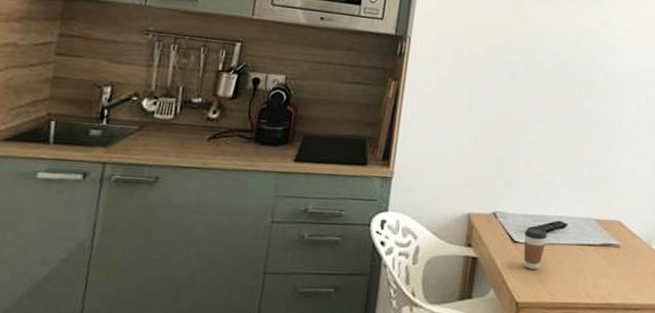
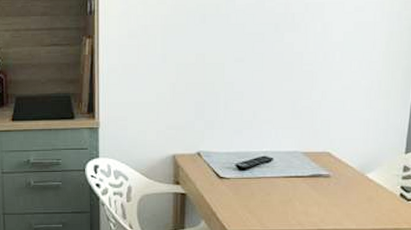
coffee cup: present [523,226,547,269] -> none [230,163,253,201]

